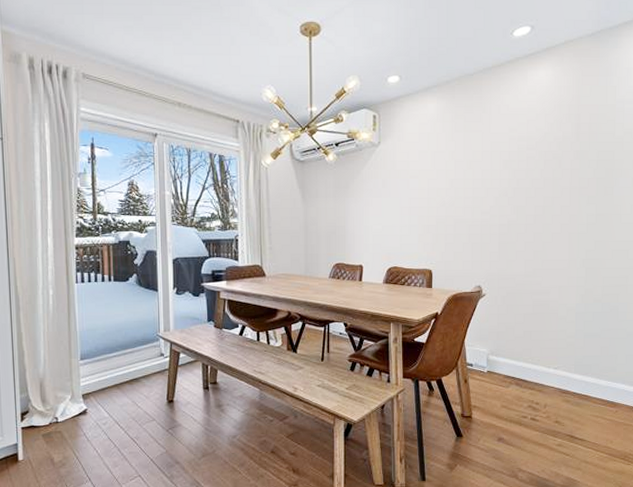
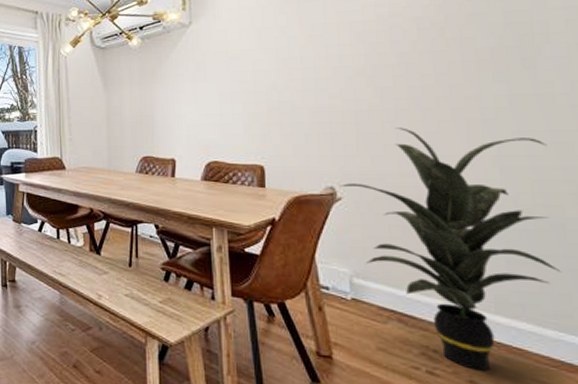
indoor plant: none [484,238,614,413] -> present [339,127,562,371]

